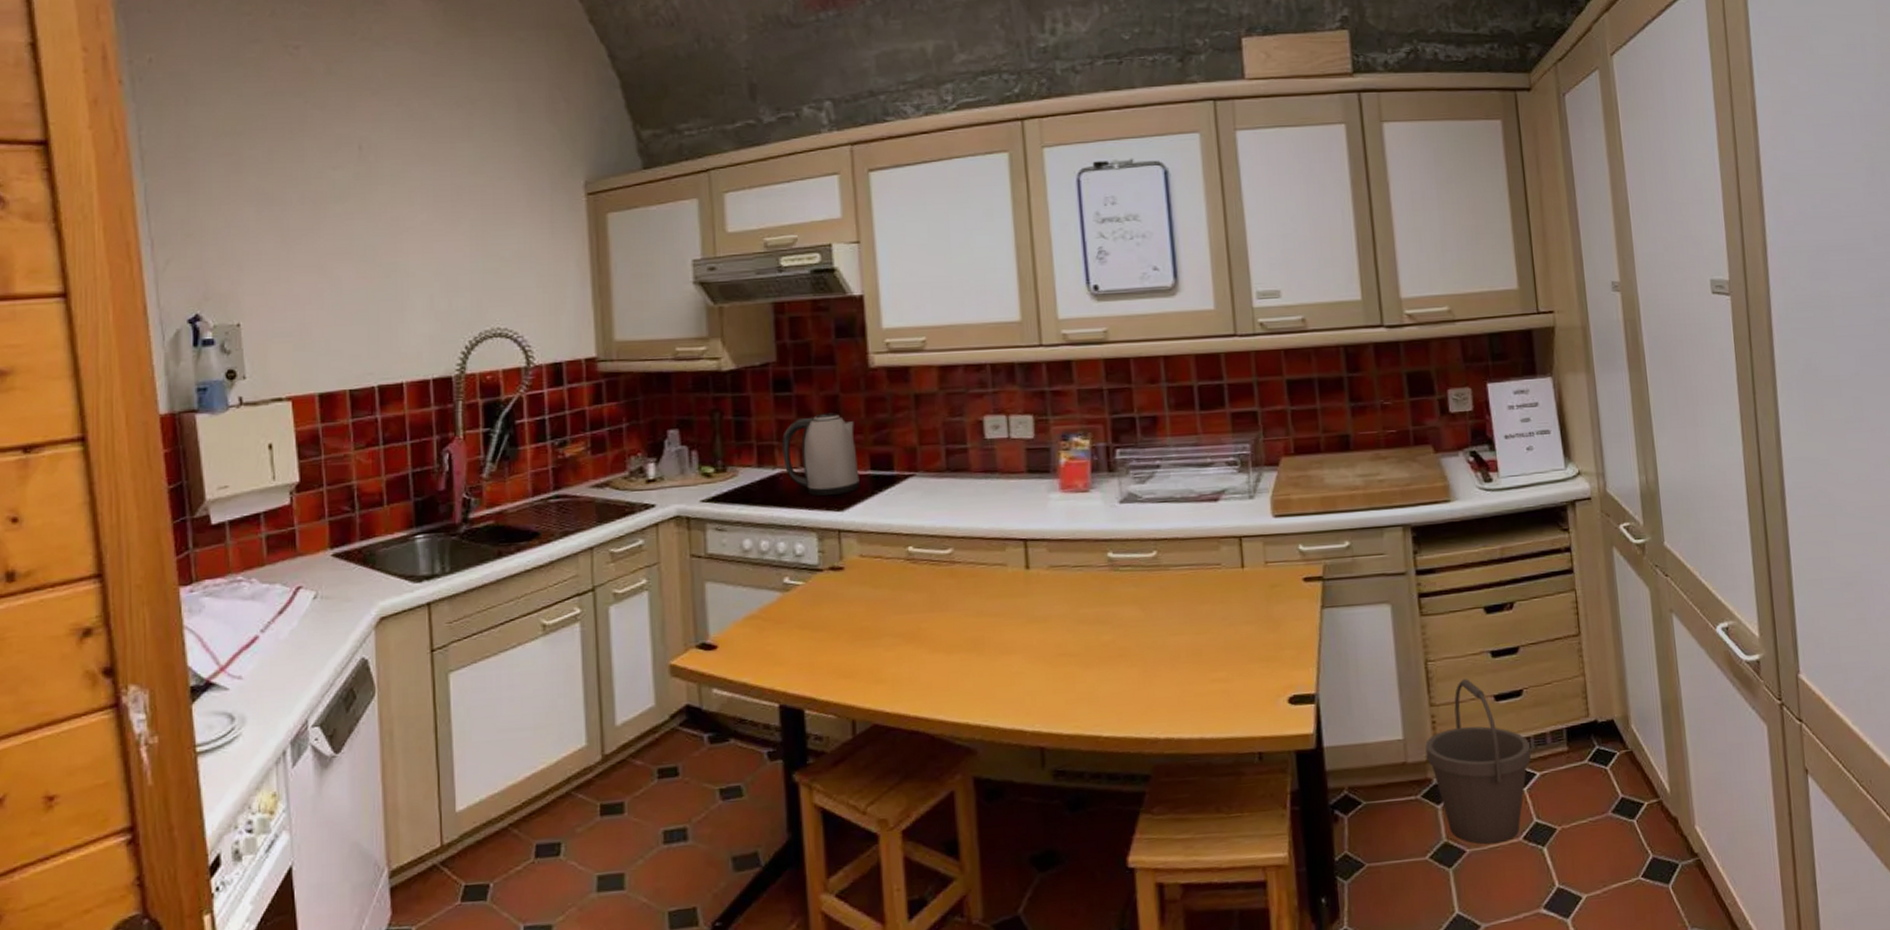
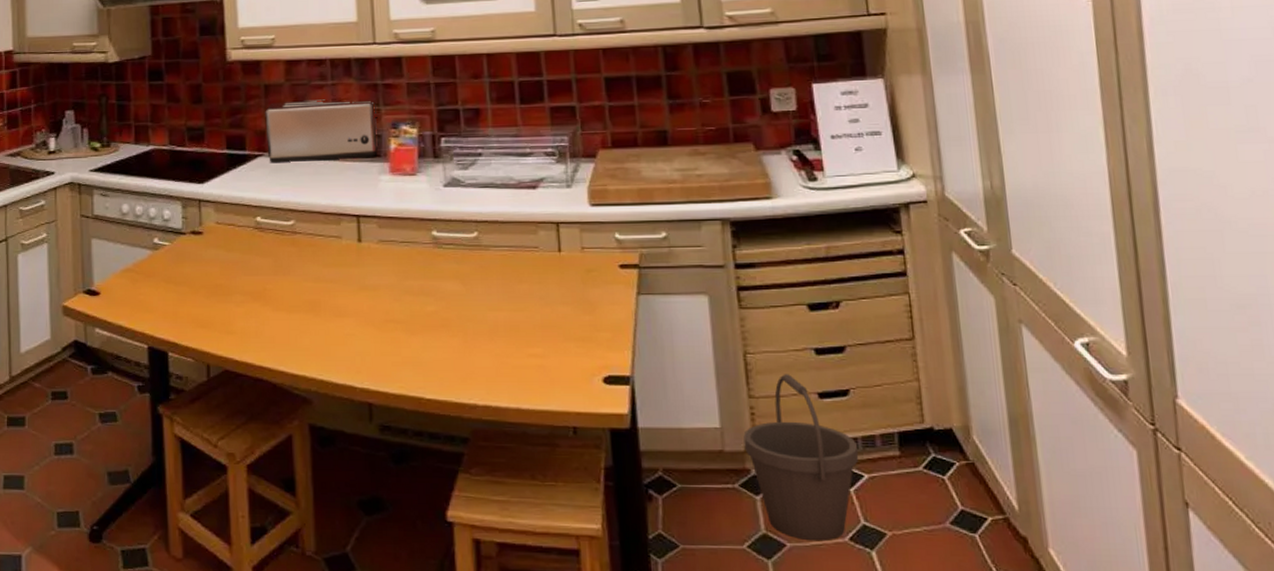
kettle: present [781,413,860,497] -> none [154,99,217,171]
toaster: none [916,409,1046,484] -> present [265,99,378,163]

